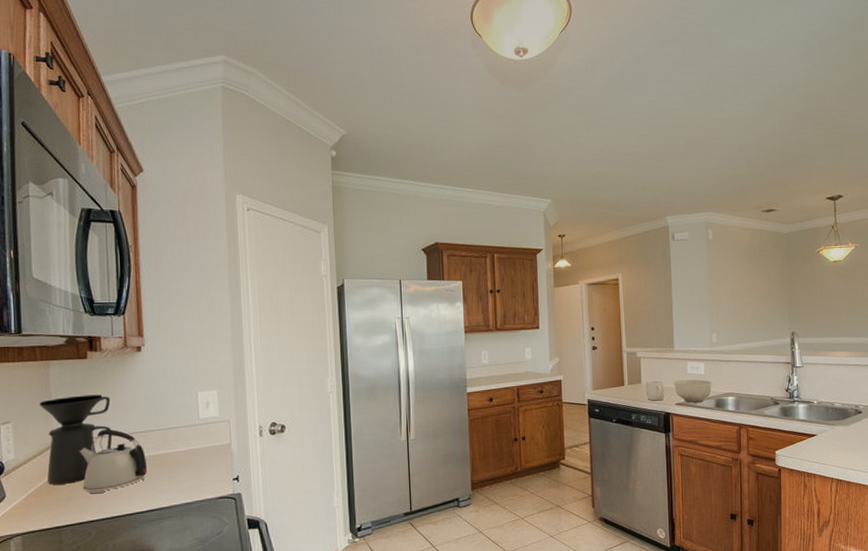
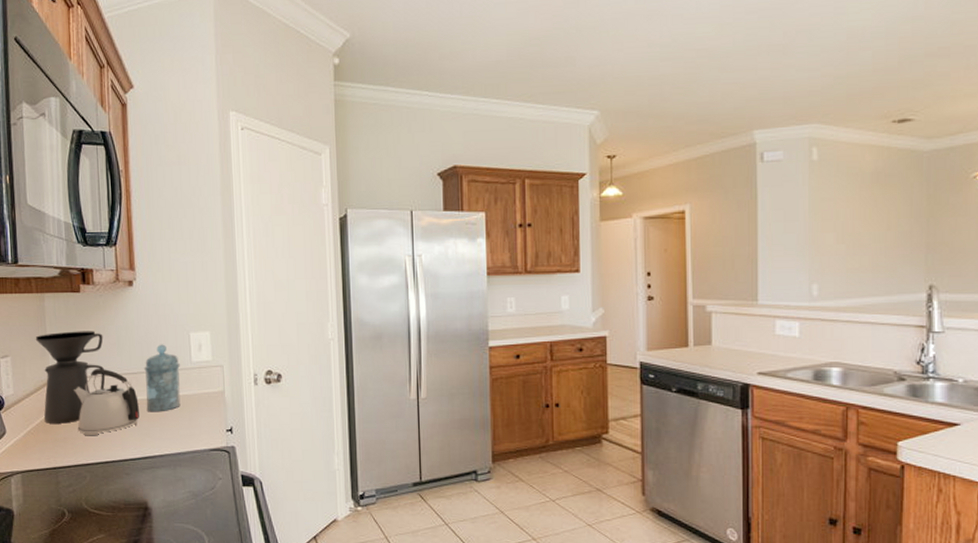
canister: none [152,403,189,467] -> present [144,344,181,412]
mug: present [645,380,665,401] -> none [717,342,743,368]
bowl: present [673,379,712,403] -> none [755,343,809,372]

